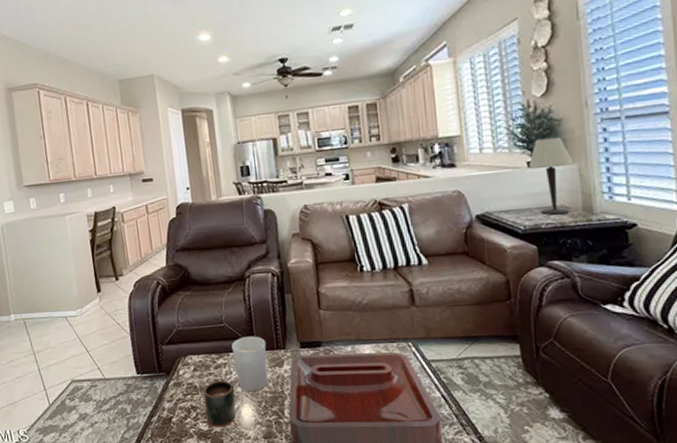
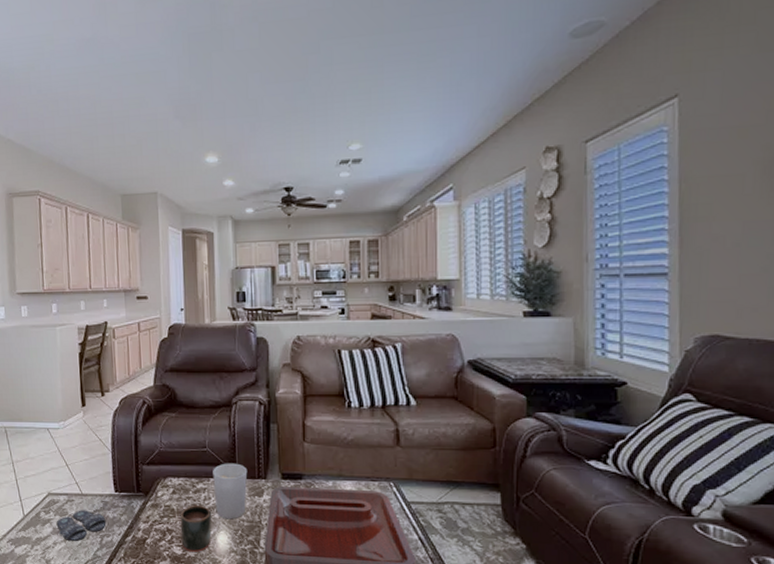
slippers: none [81,394,131,425] -> present [56,510,106,541]
table lamp: present [528,136,573,216] -> none [524,289,569,367]

